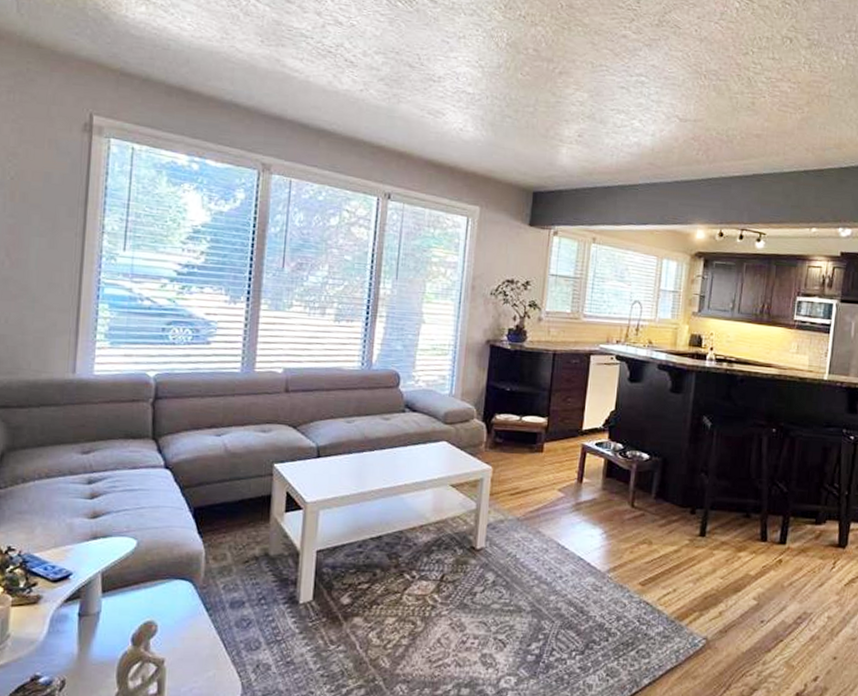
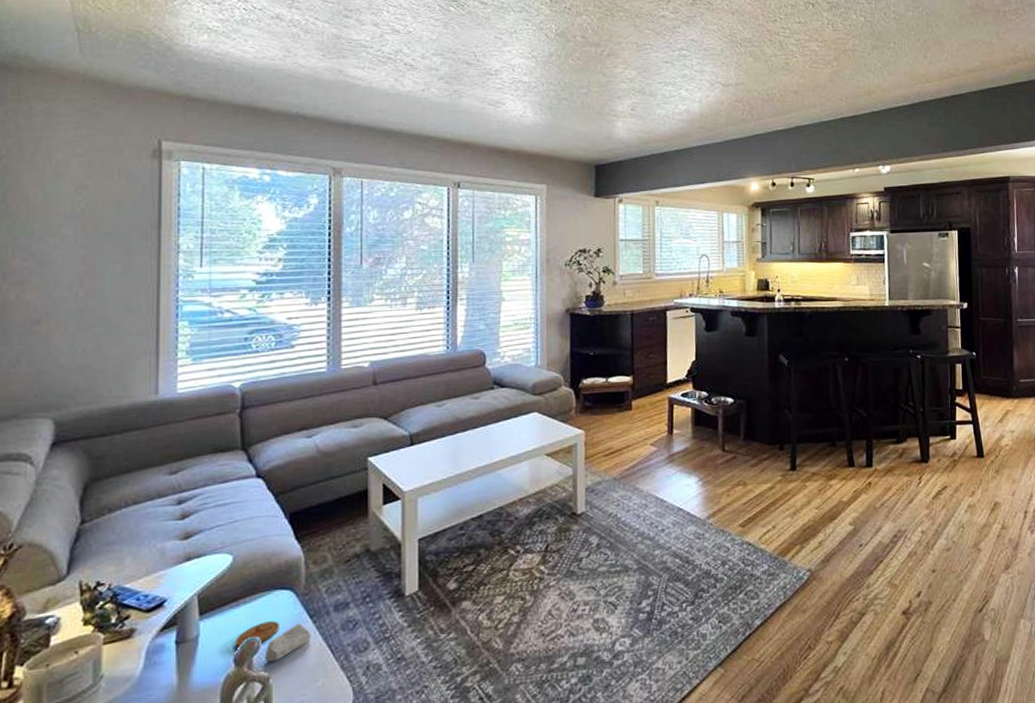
coaster: none [133,608,177,630] -> present [235,621,279,649]
soap bar: none [160,613,206,647] -> present [264,622,311,662]

